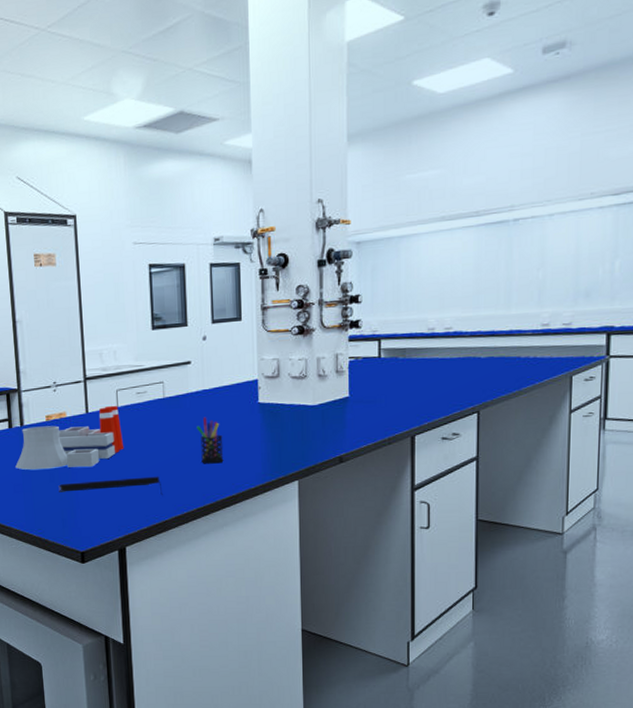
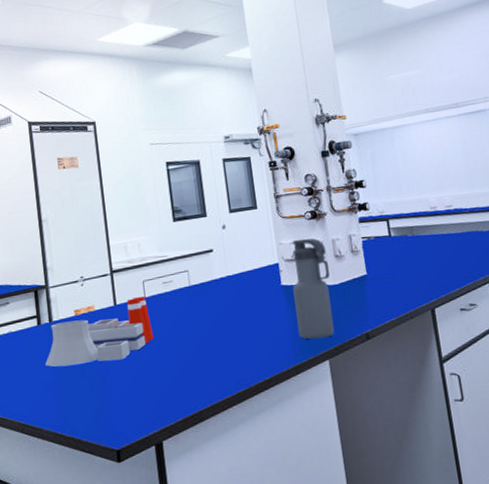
notepad: present [58,476,163,496] -> none [90,364,196,388]
pen holder: present [196,417,224,464] -> none [224,302,254,349]
water bottle: none [270,355,311,459] -> present [292,238,335,339]

